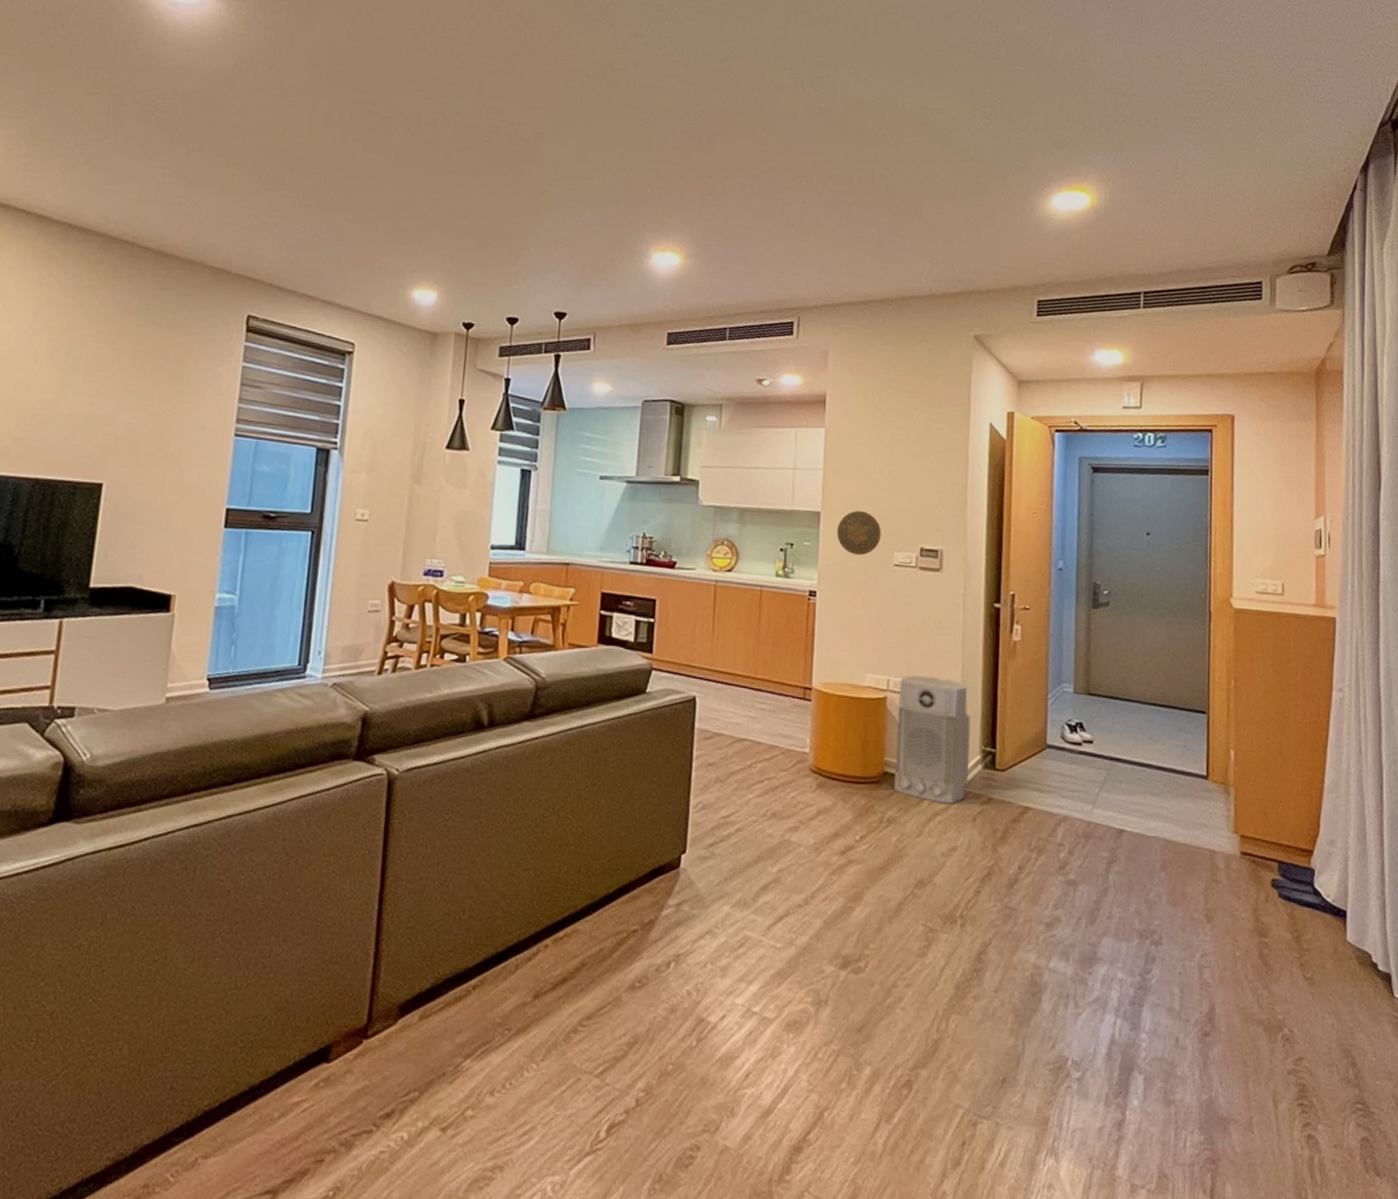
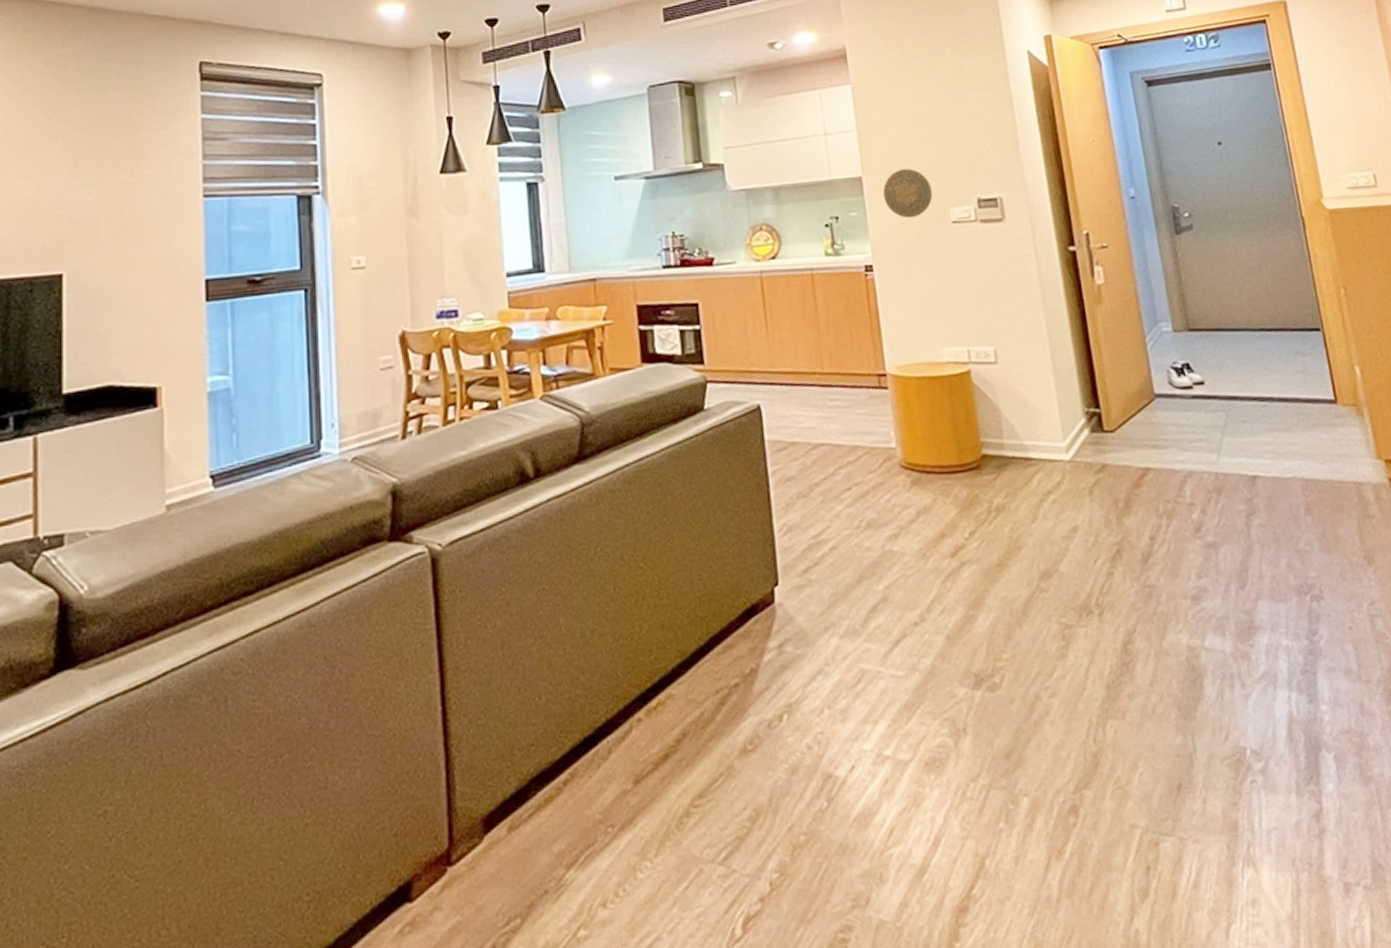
air purifier: present [893,675,971,805] -> none [981,338,1078,480]

